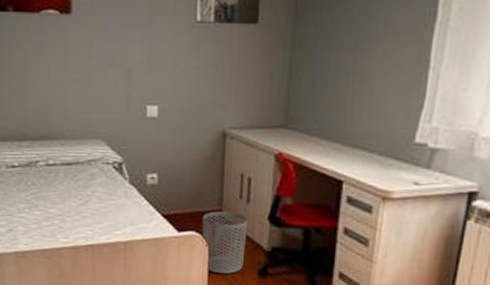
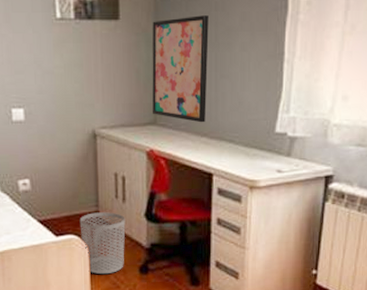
wall art: none [284,20,350,129] -> present [152,15,209,123]

